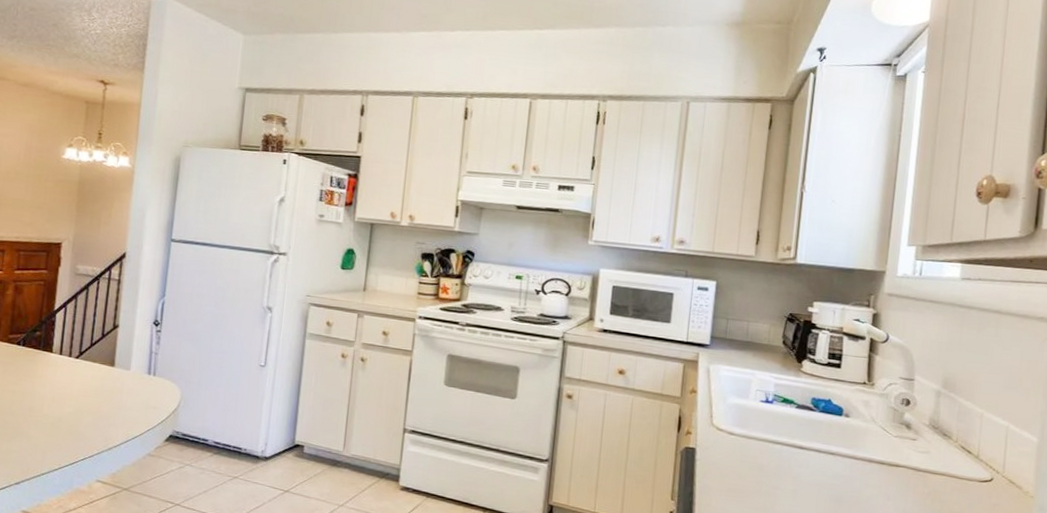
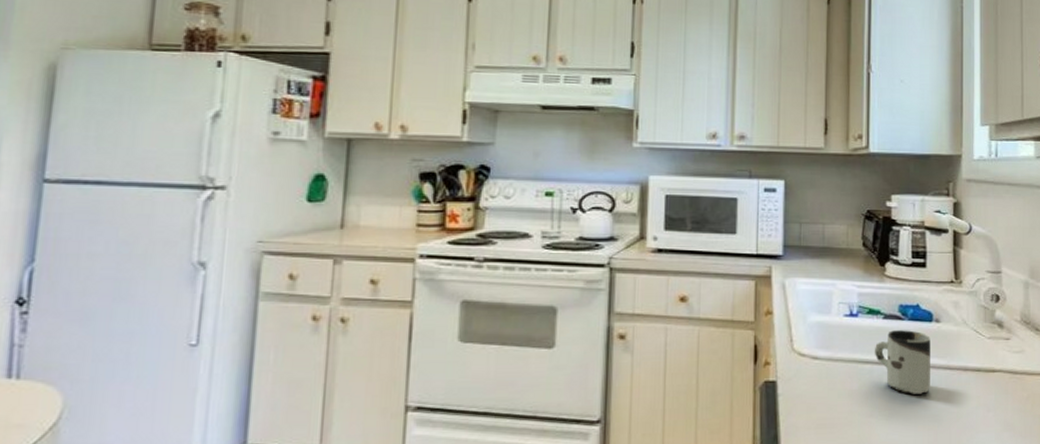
cup: none [785,419,839,476] -> present [874,330,930,394]

